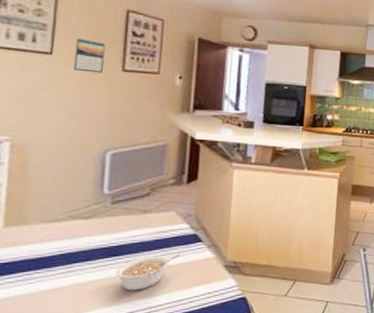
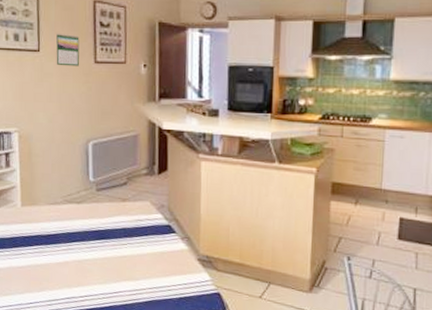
legume: present [115,254,180,291] -> none [105,242,157,273]

